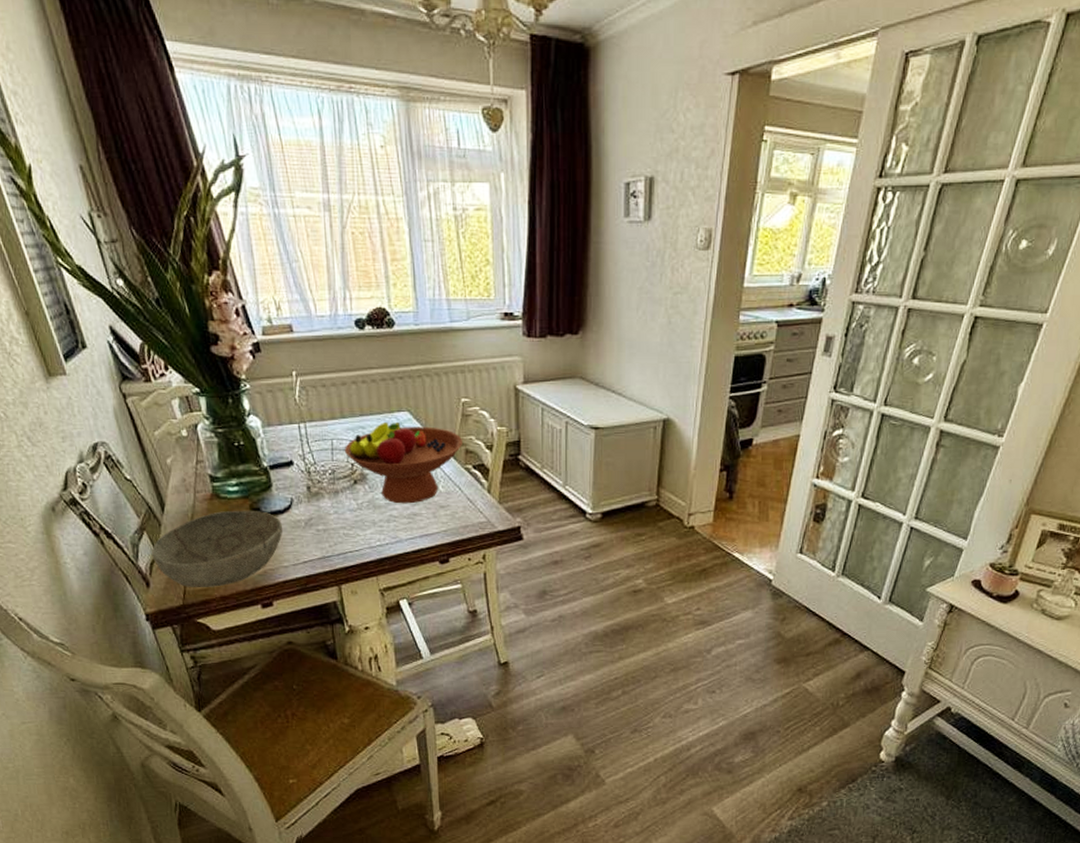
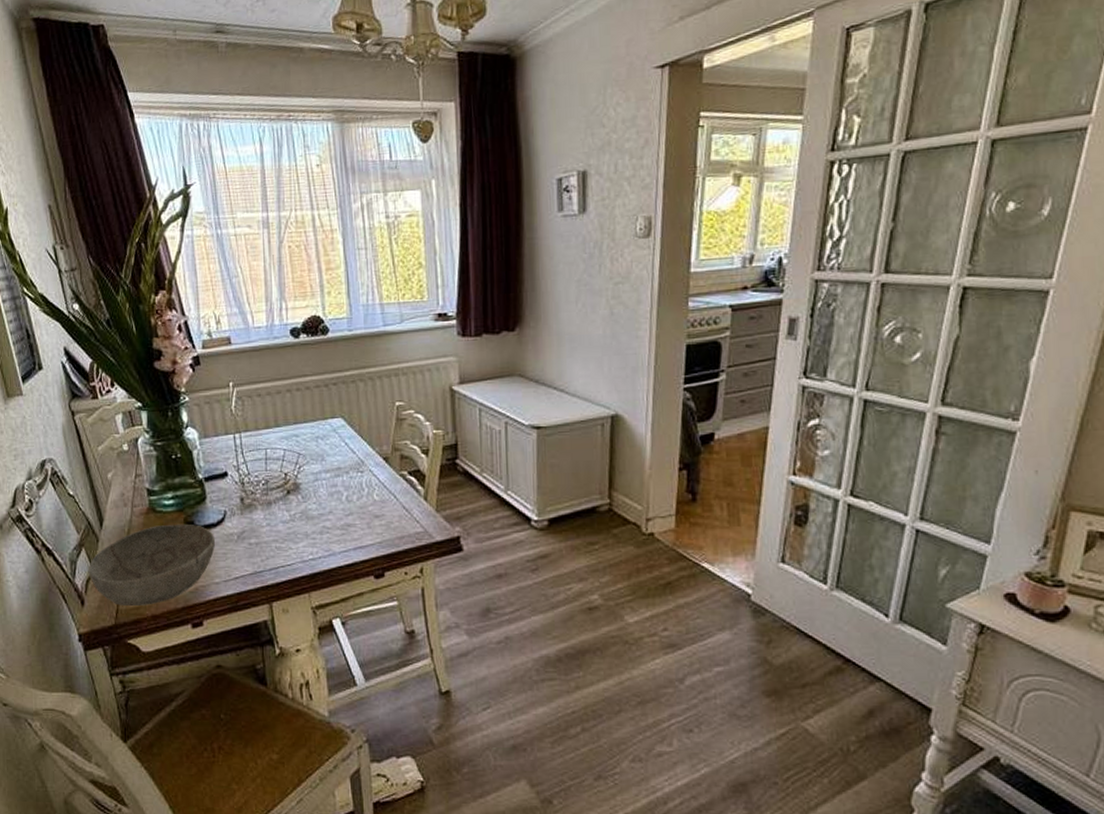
fruit bowl: present [344,421,462,504] -> none [277,428,397,514]

